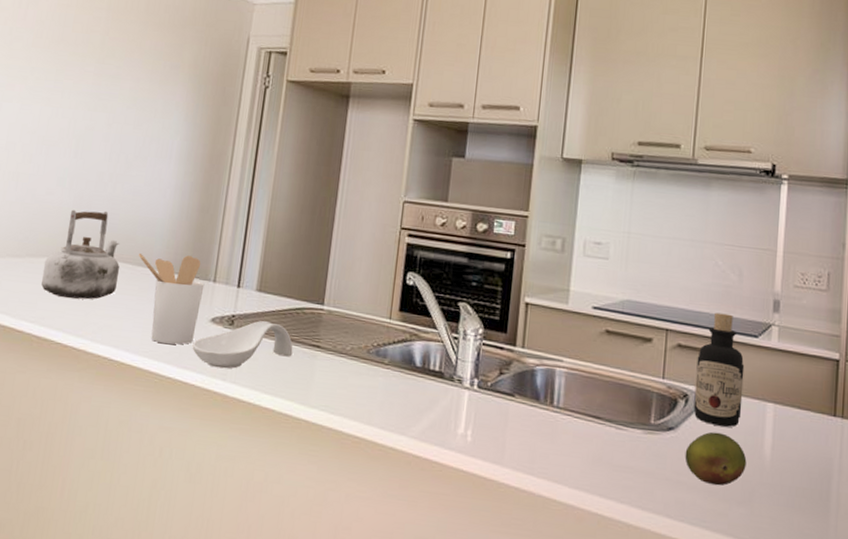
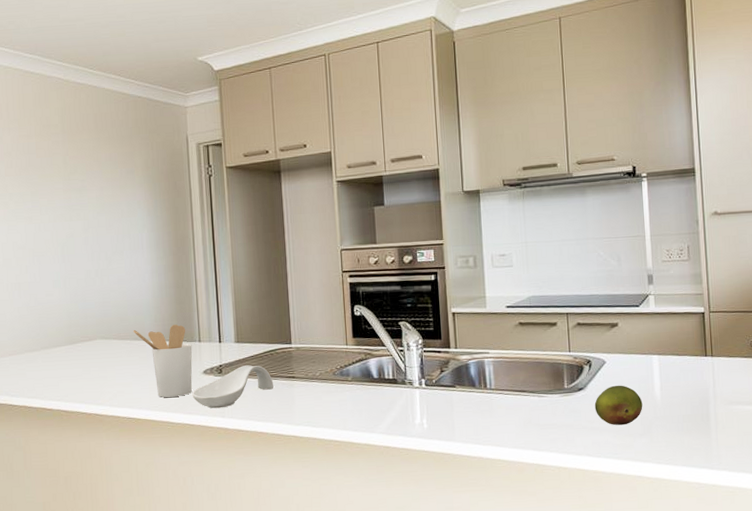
kettle: present [40,209,120,300] -> none [57,301,121,376]
bottle: present [693,312,745,427] -> none [594,292,634,380]

